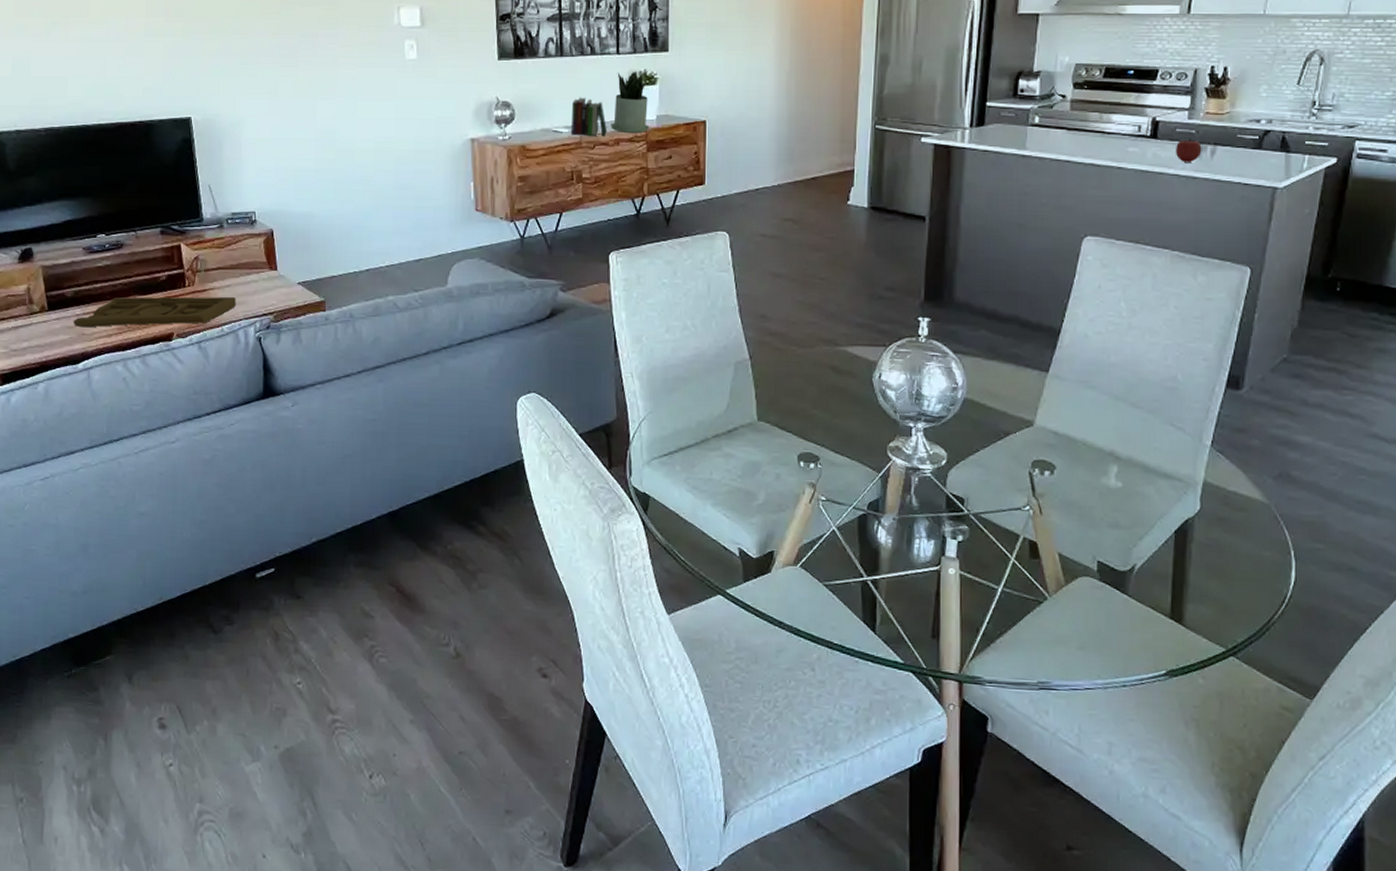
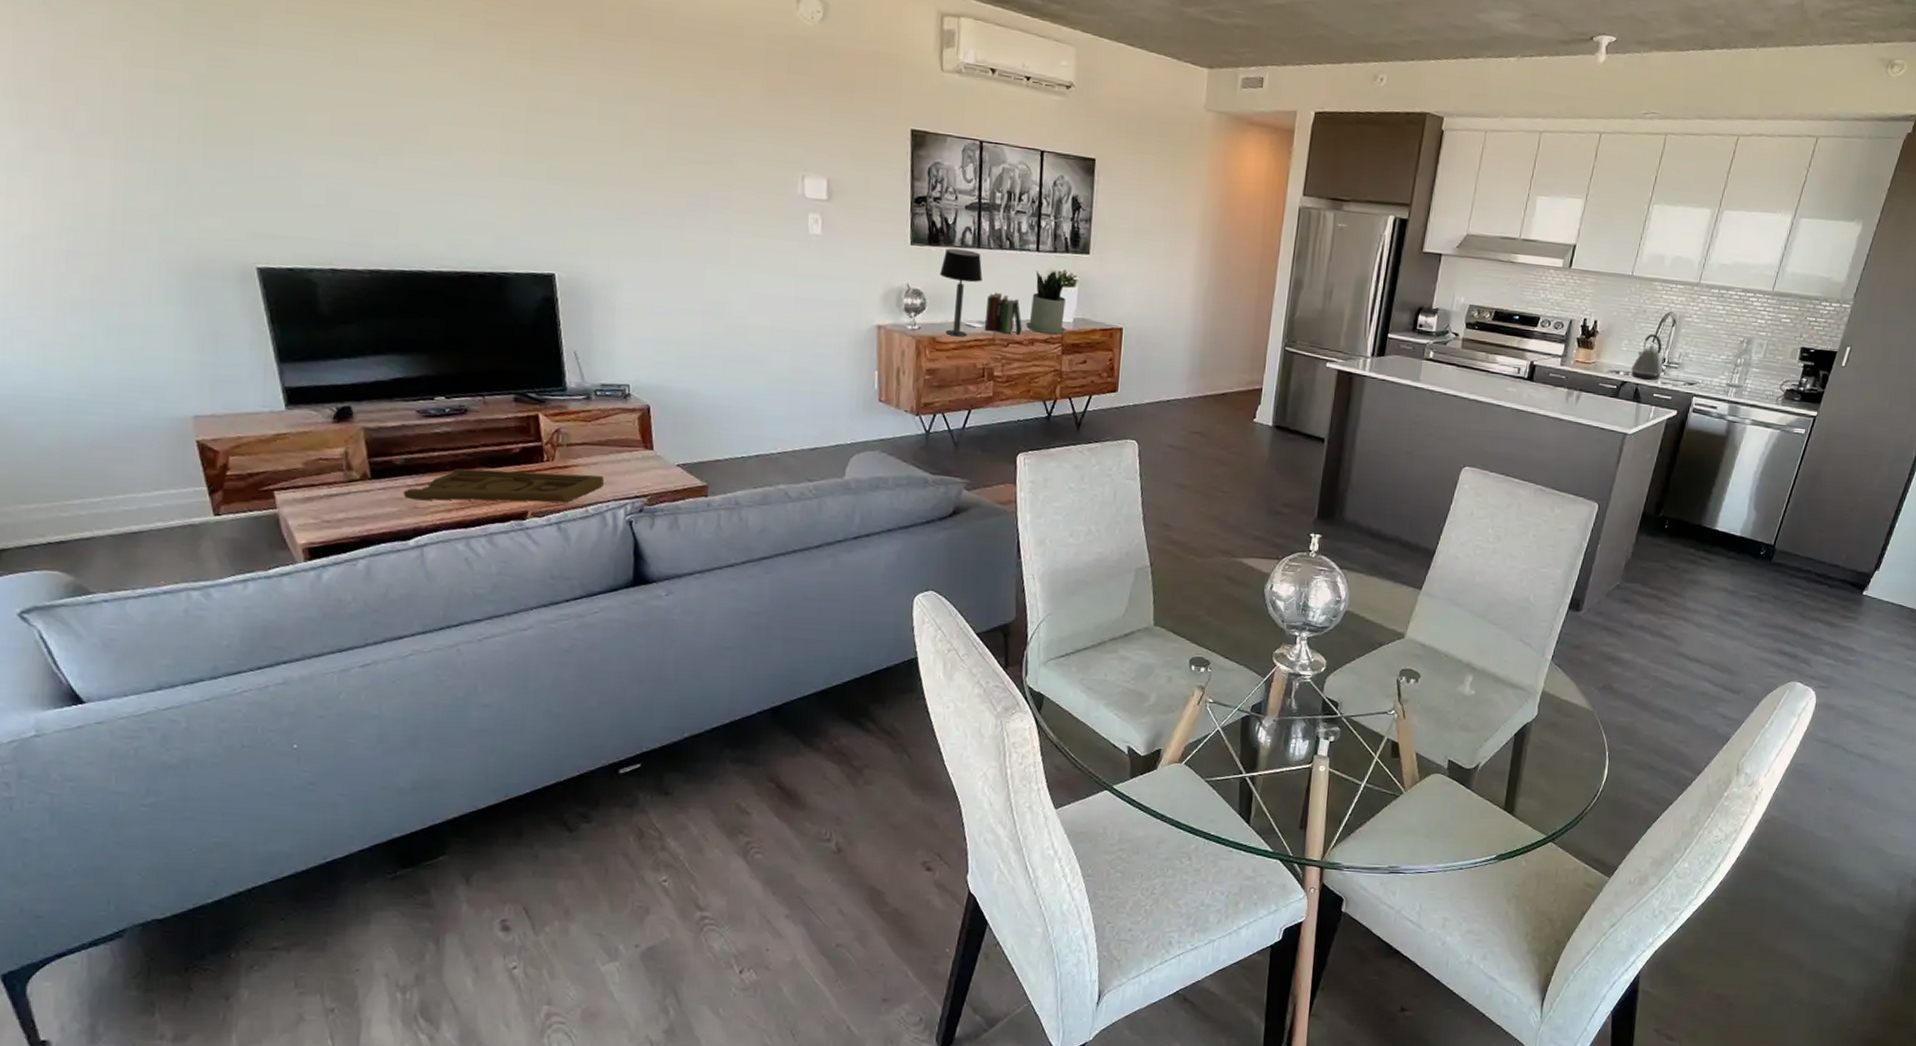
table lamp: none [527,59,566,143] -> present [940,248,983,337]
fruit: present [1175,138,1202,162] -> none [1546,382,1570,405]
kettle: none [1273,75,1314,128] -> present [1630,333,1663,381]

